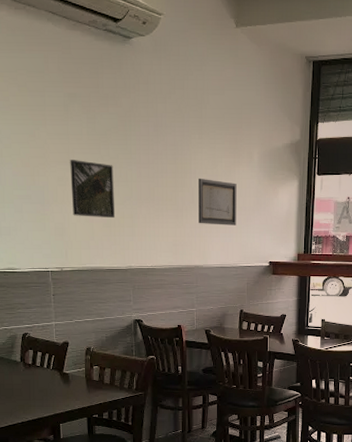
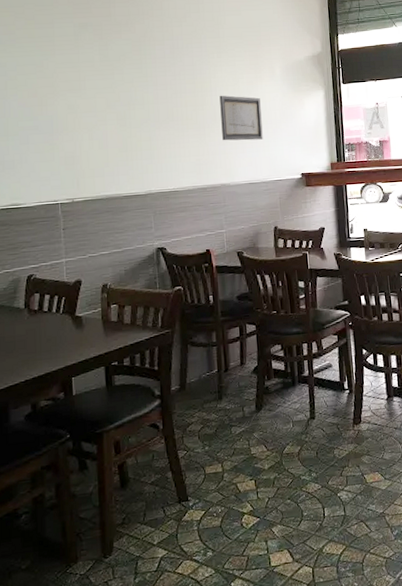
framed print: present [70,160,114,219] -> none [81,86,131,143]

